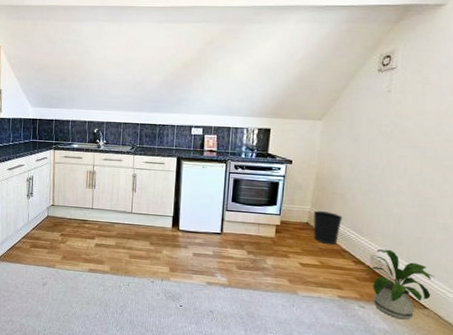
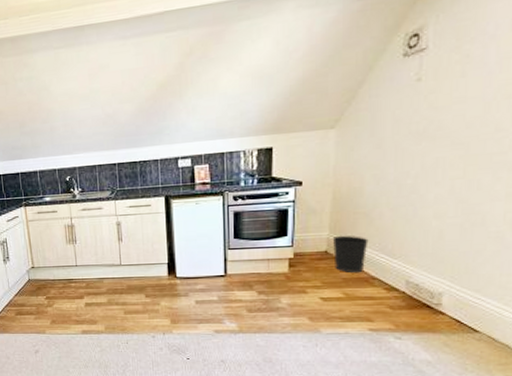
house plant: present [365,249,434,320] -> none [399,270,486,347]

